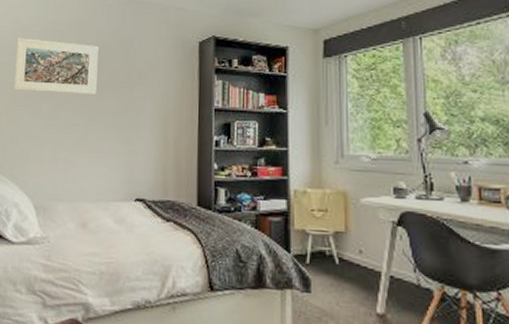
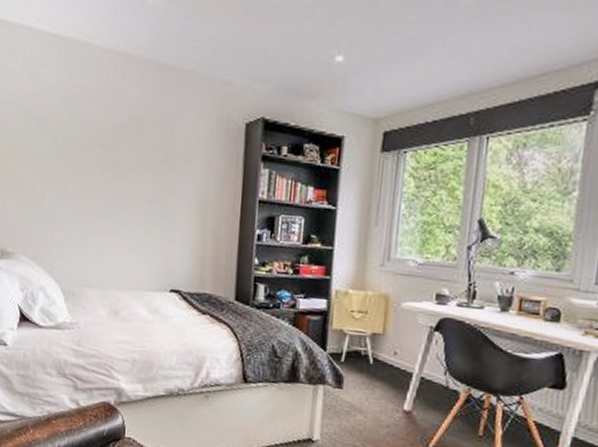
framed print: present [13,37,99,94] -> none [34,101,132,175]

